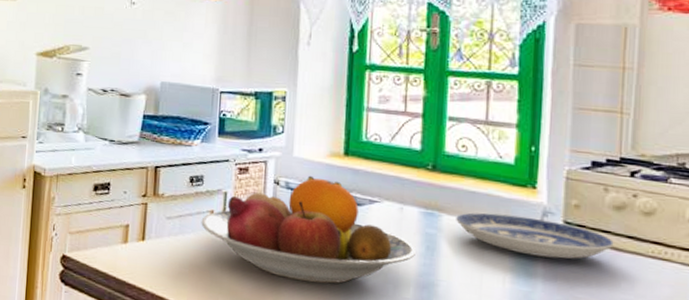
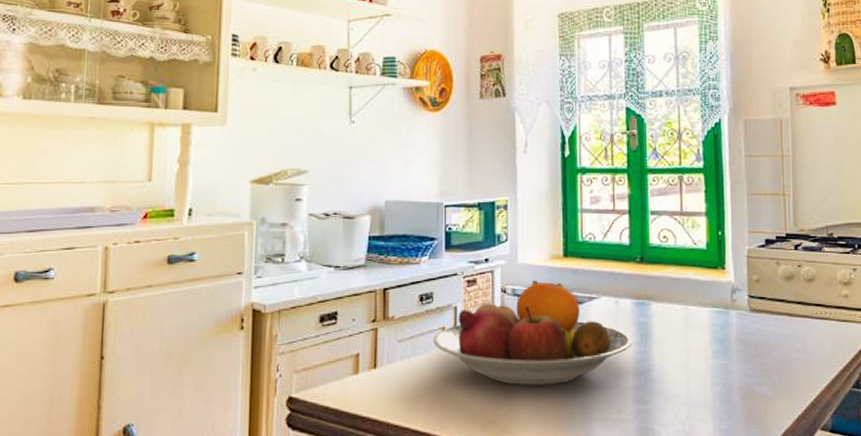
plate: present [456,212,614,259] -> none [663,296,787,330]

